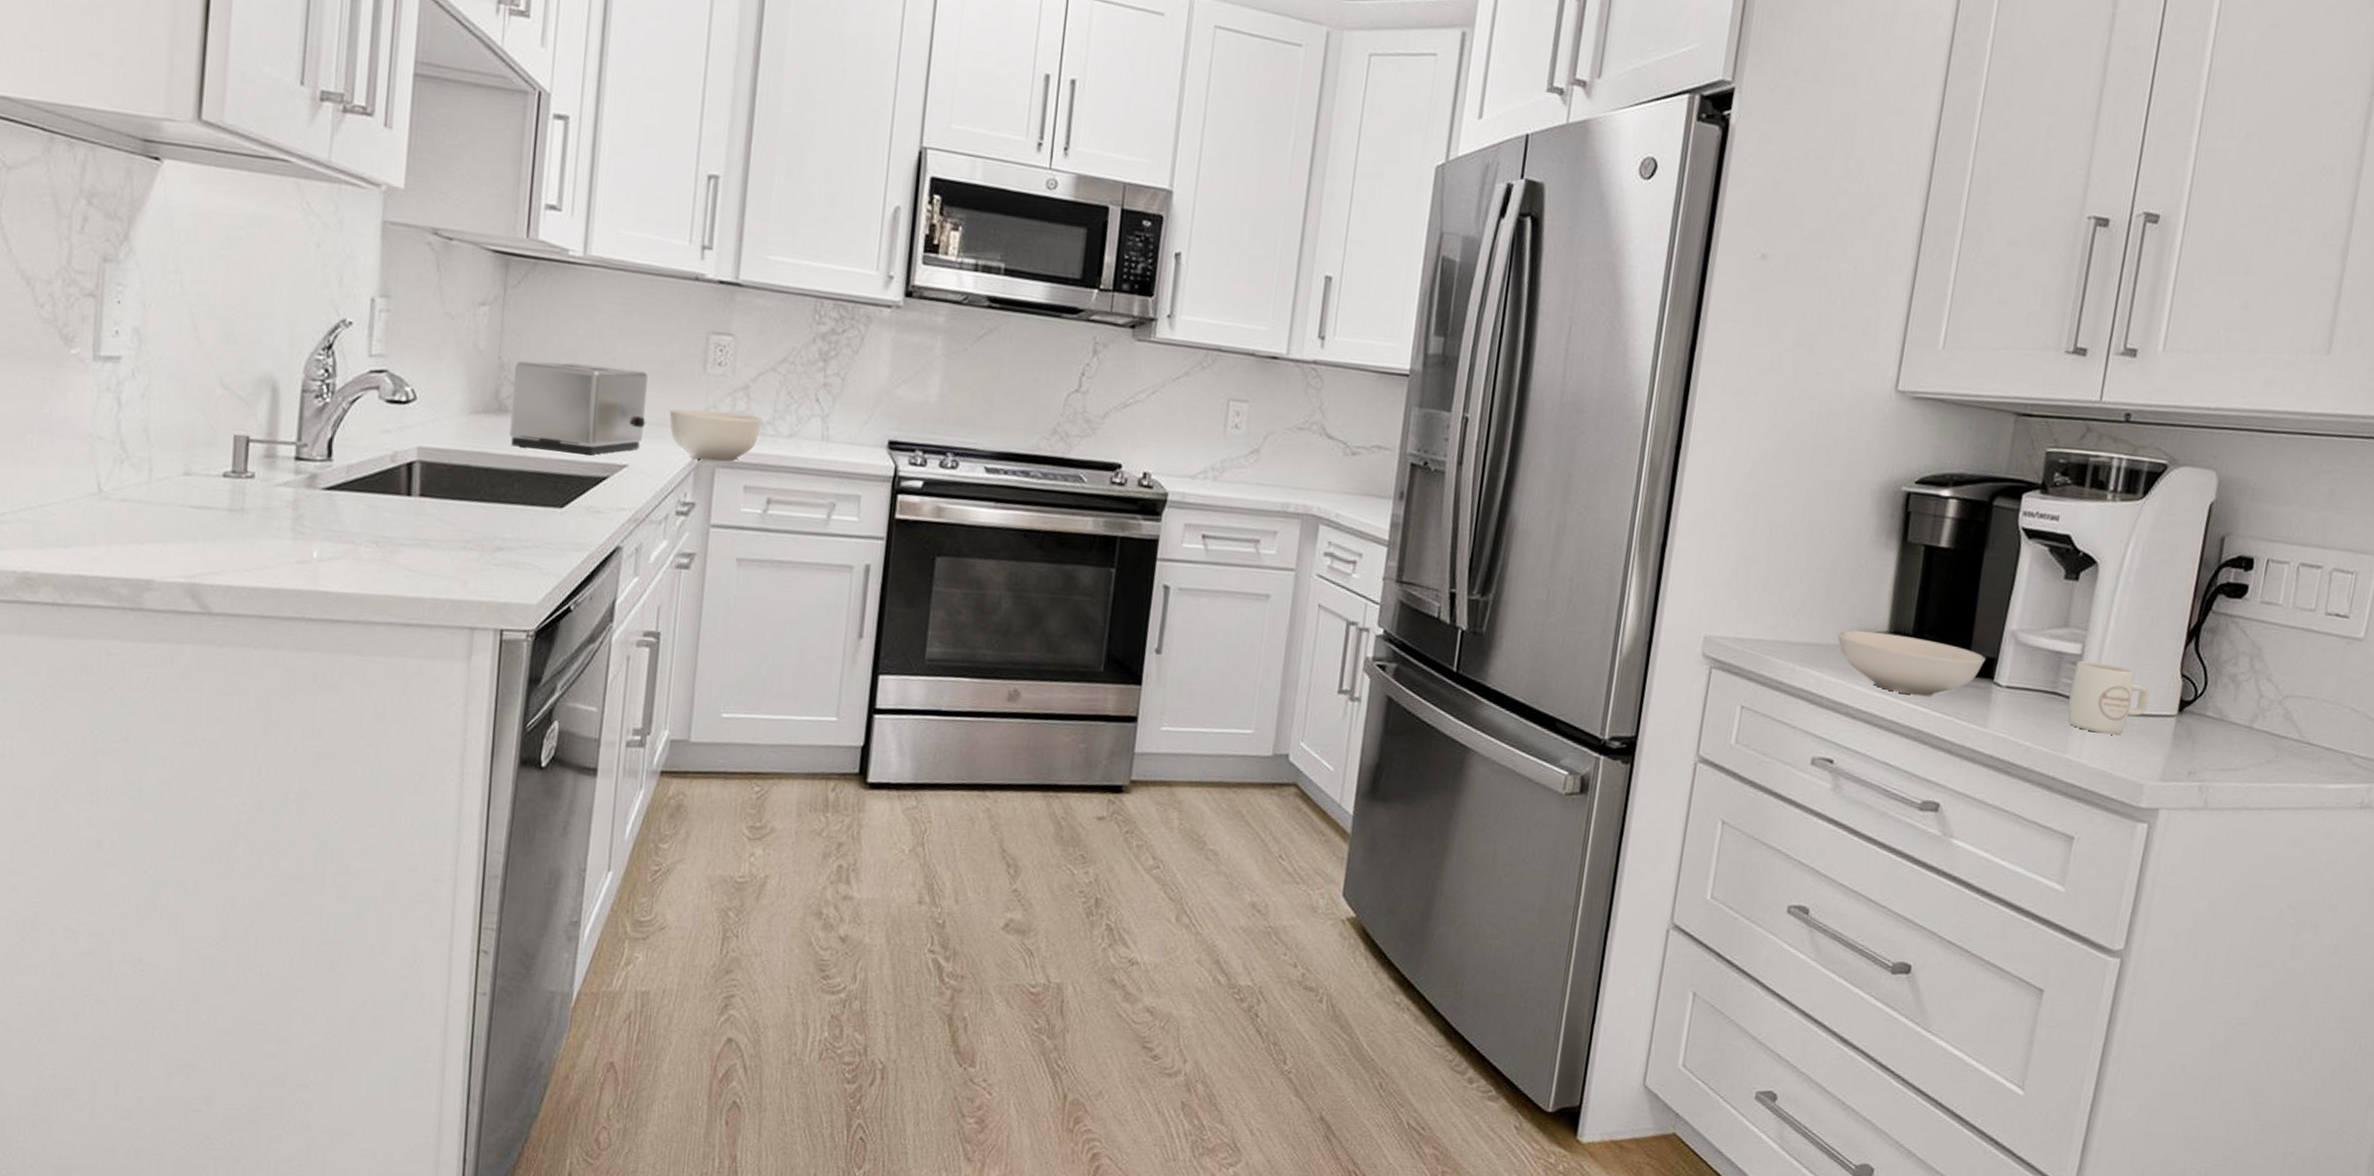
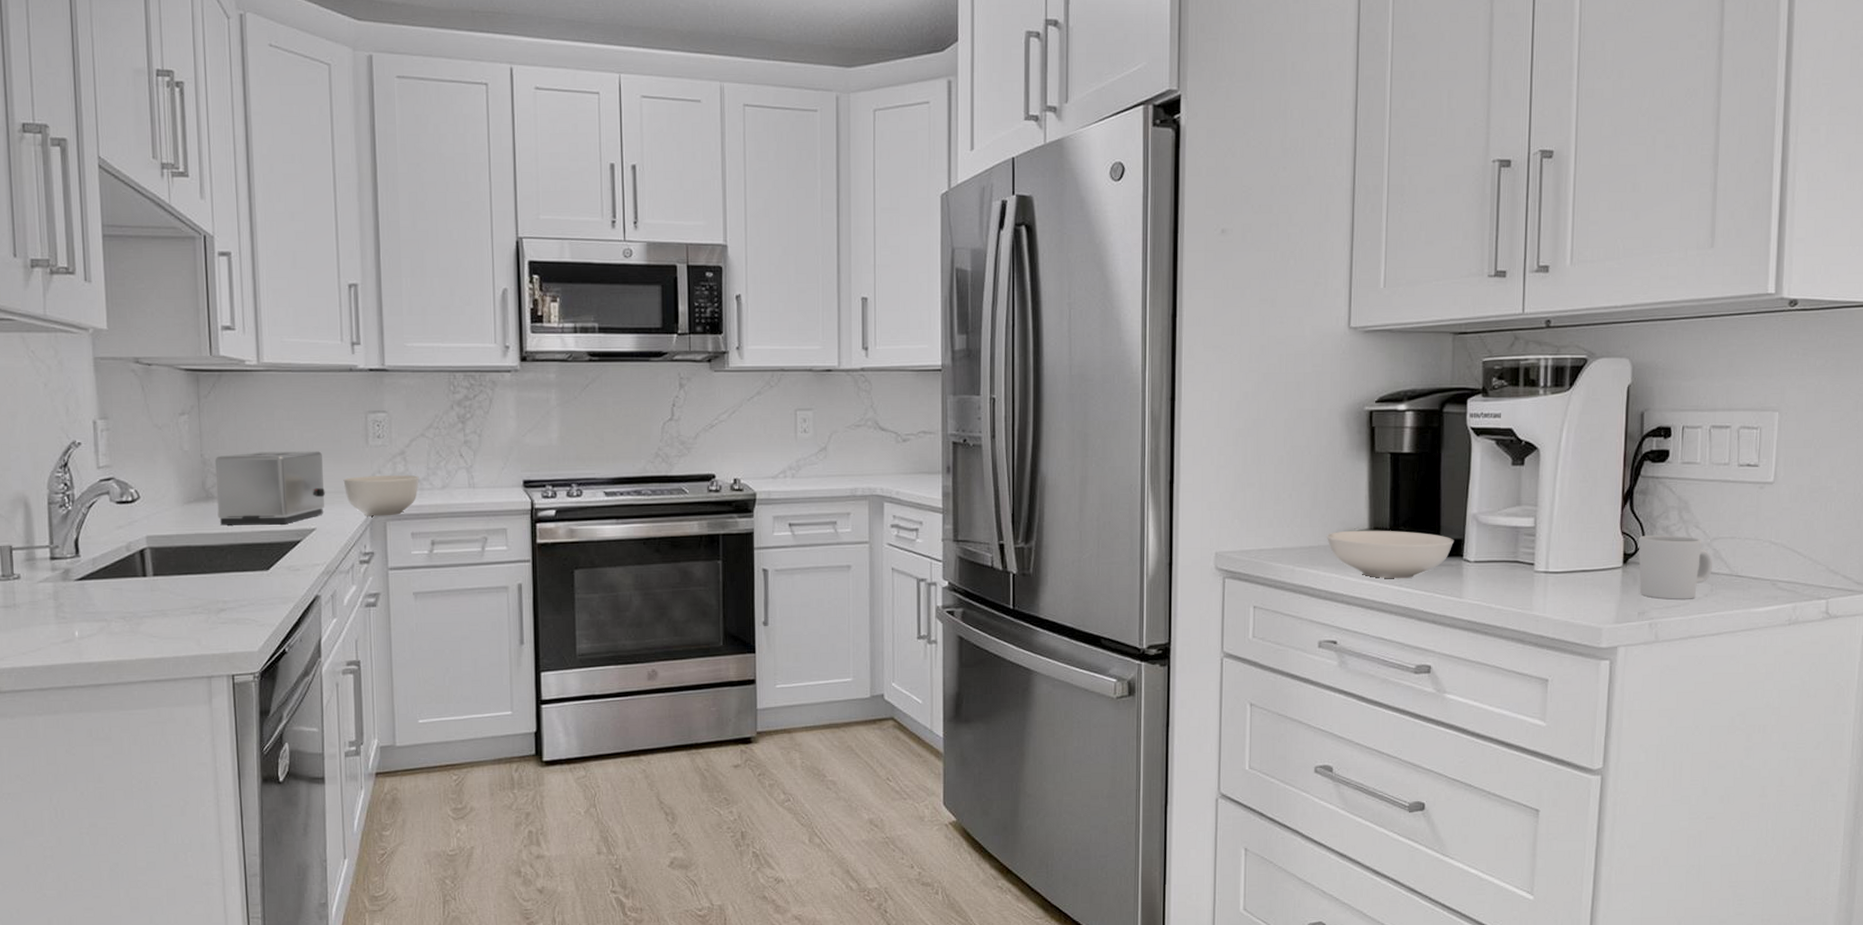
mug: present [2068,660,2149,735] -> none [1528,531,1597,590]
mug: none [2193,681,2282,765] -> present [1638,535,1713,601]

